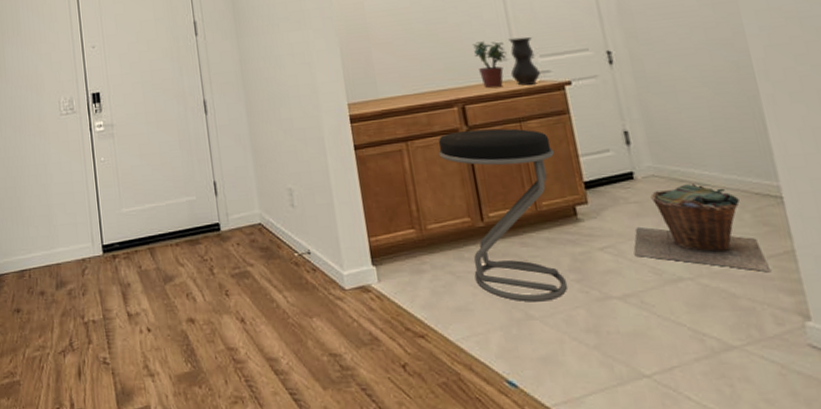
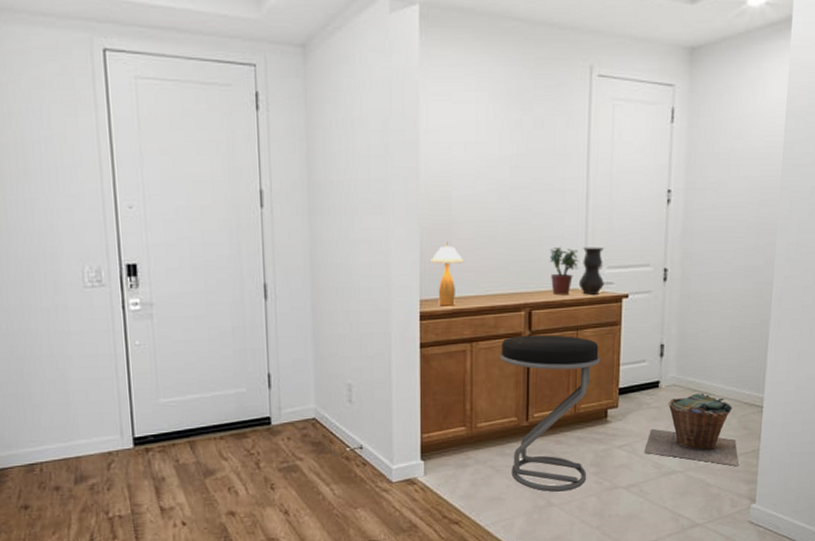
table lamp: none [351,48,387,108] -> present [429,242,465,306]

